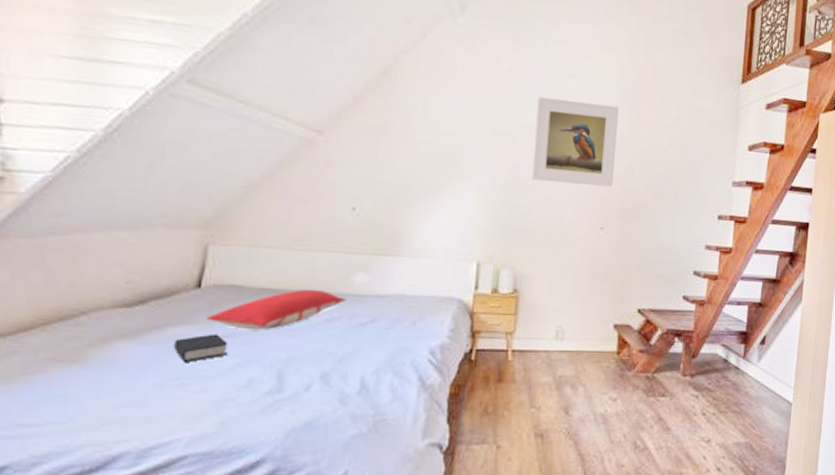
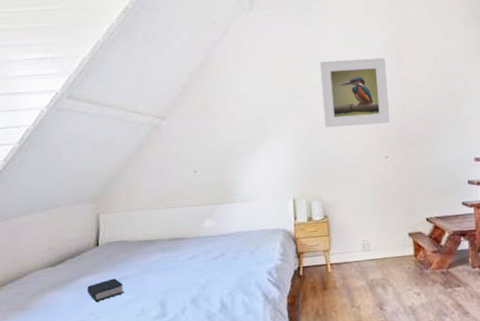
pillow: present [206,289,347,330] -> none [106,236,201,273]

